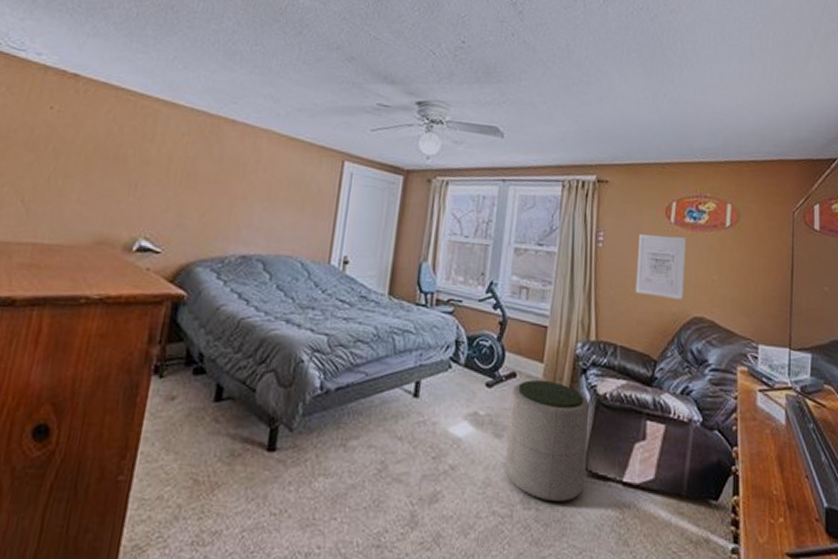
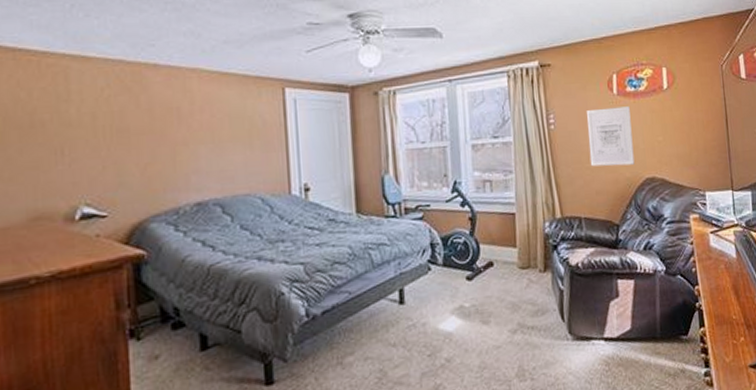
ottoman: present [505,379,590,502] -> none [491,262,570,370]

